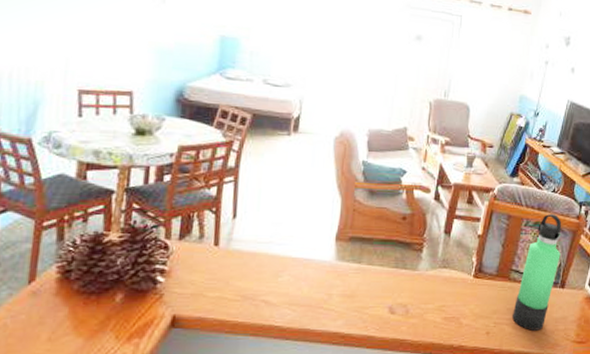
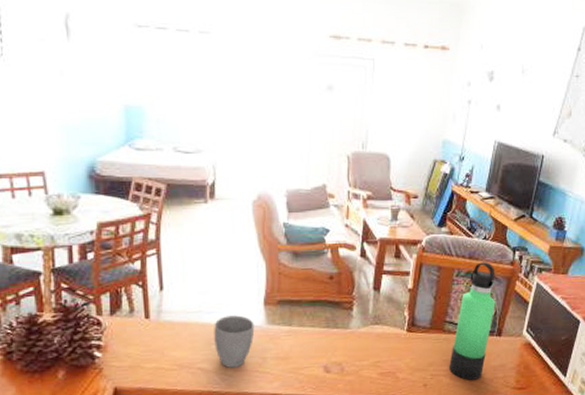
mug: none [281,249,324,302] -> present [214,315,255,368]

